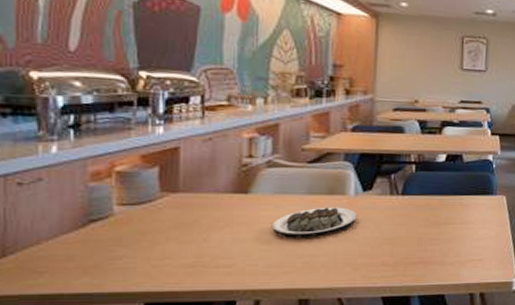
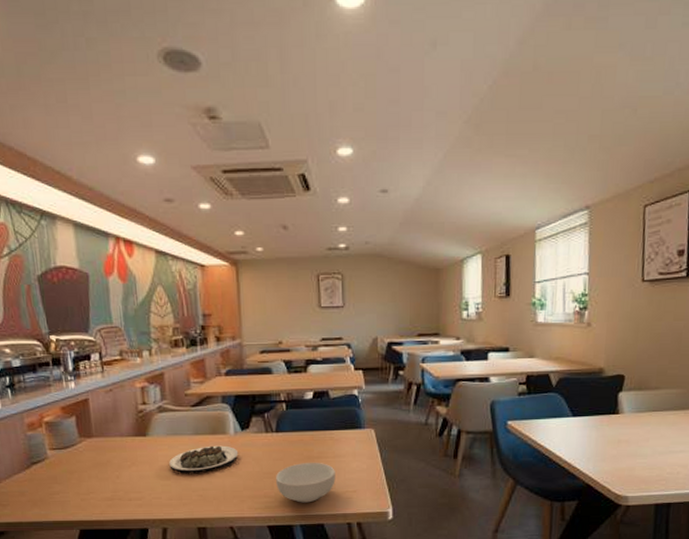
cereal bowl: none [395,228,462,272] -> present [275,462,335,503]

